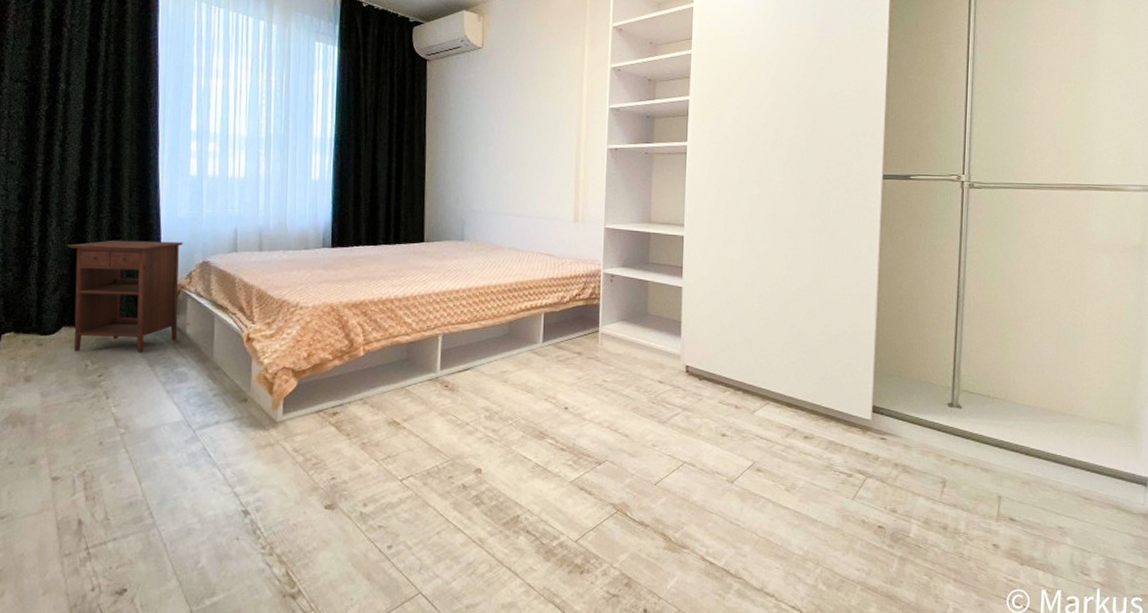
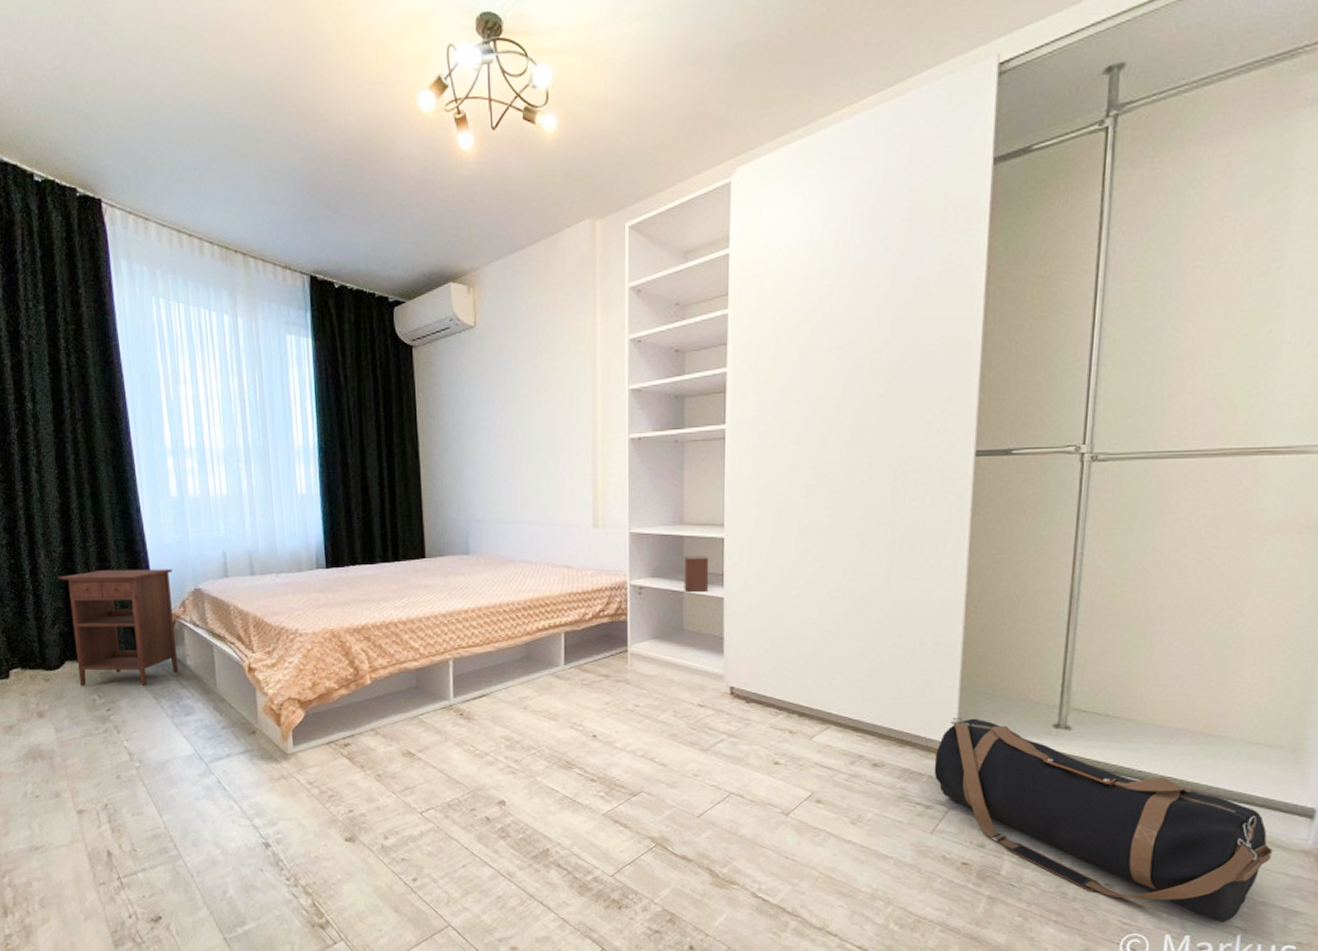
books: none [649,250,671,281] -> present [684,556,709,592]
duffel bag: none [854,395,1119,579] -> present [934,716,1273,923]

